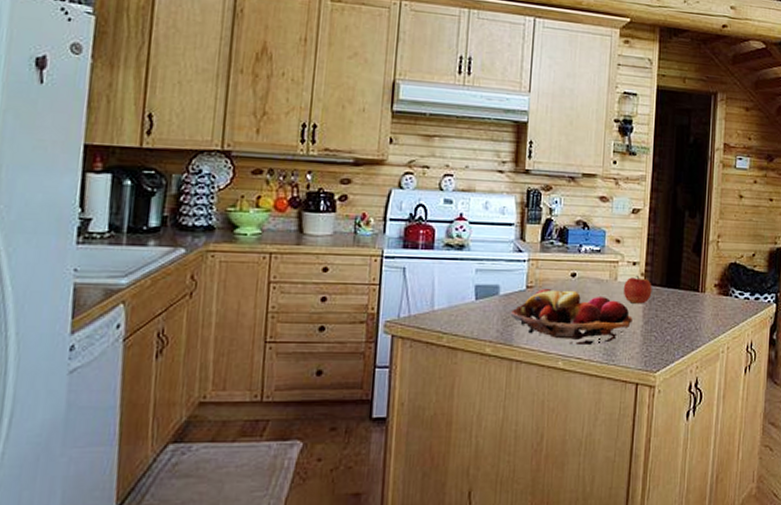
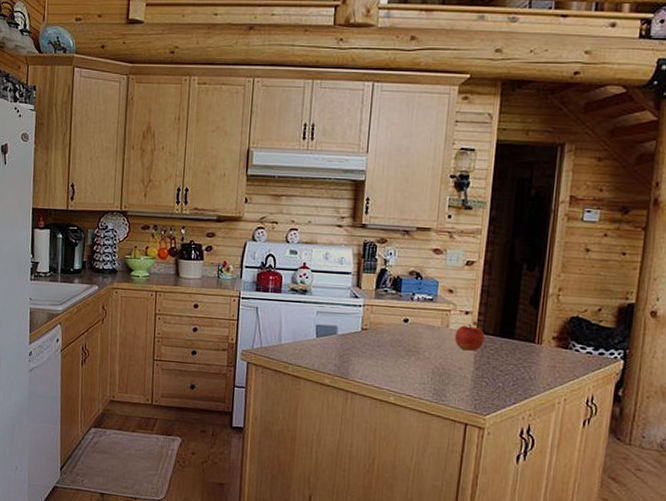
fruit basket: present [510,288,633,344] -> none [346,331,464,384]

